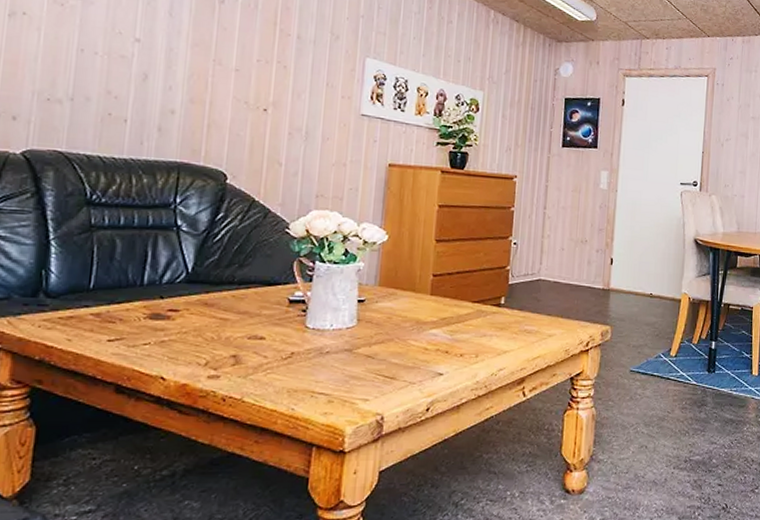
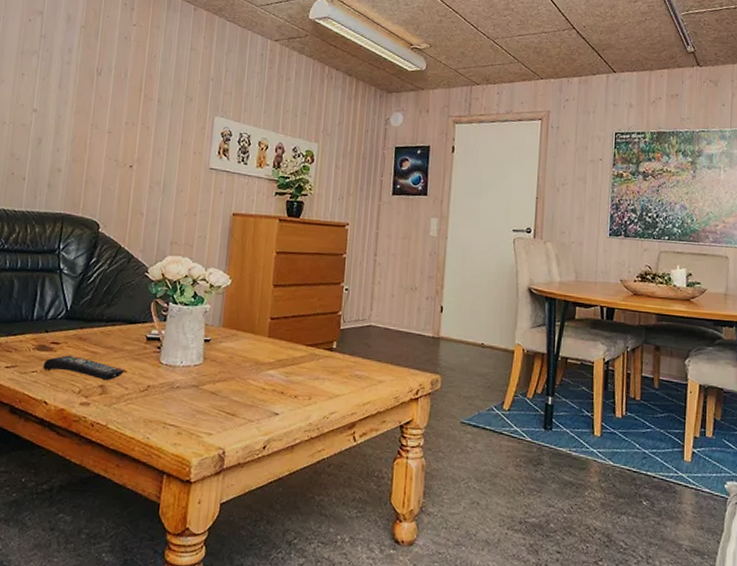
remote control: none [158,323,262,350] -> present [43,355,124,381]

